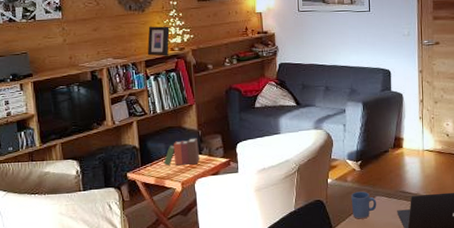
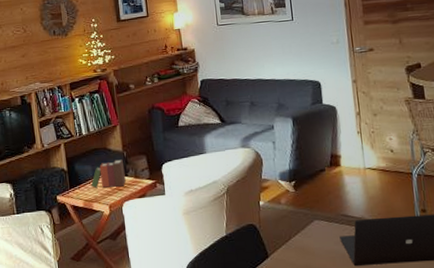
picture frame: present [147,26,170,56] -> none [71,48,92,78]
mug: present [351,191,377,219] -> none [286,215,316,246]

